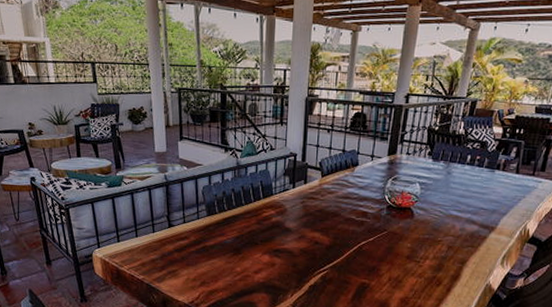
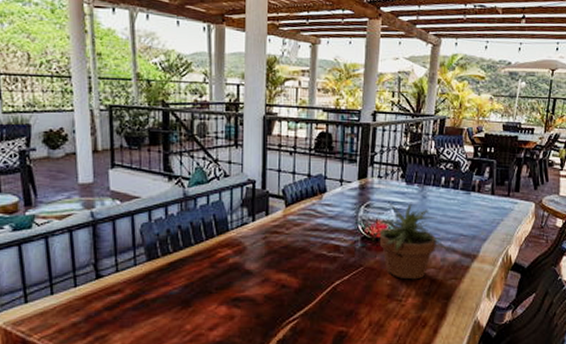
potted plant: none [396,176,469,245] -> present [369,201,449,280]

